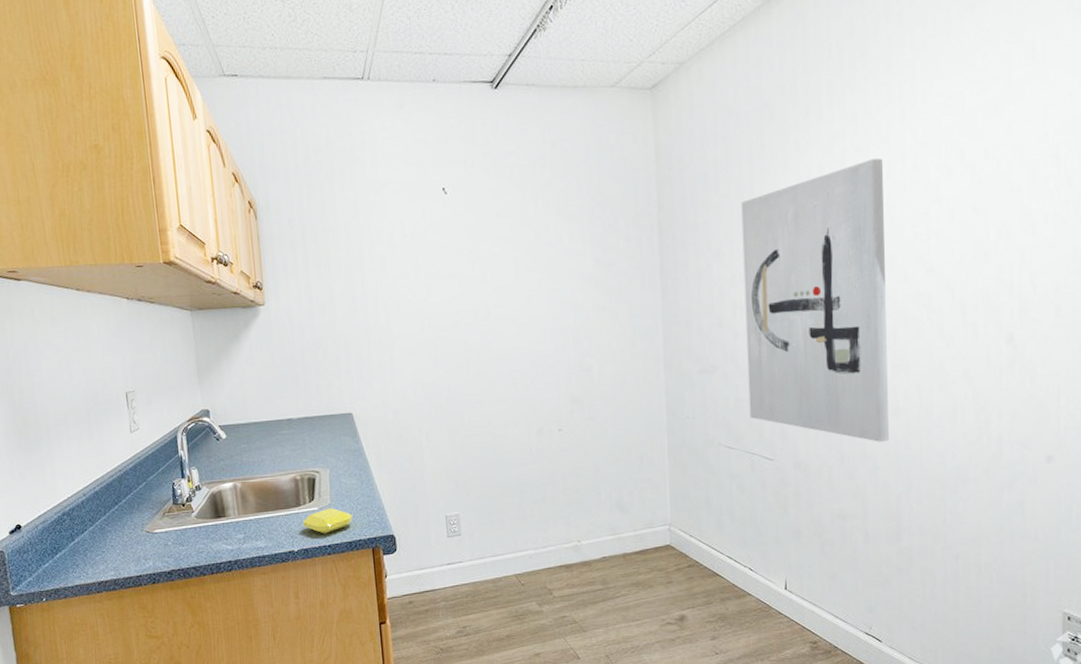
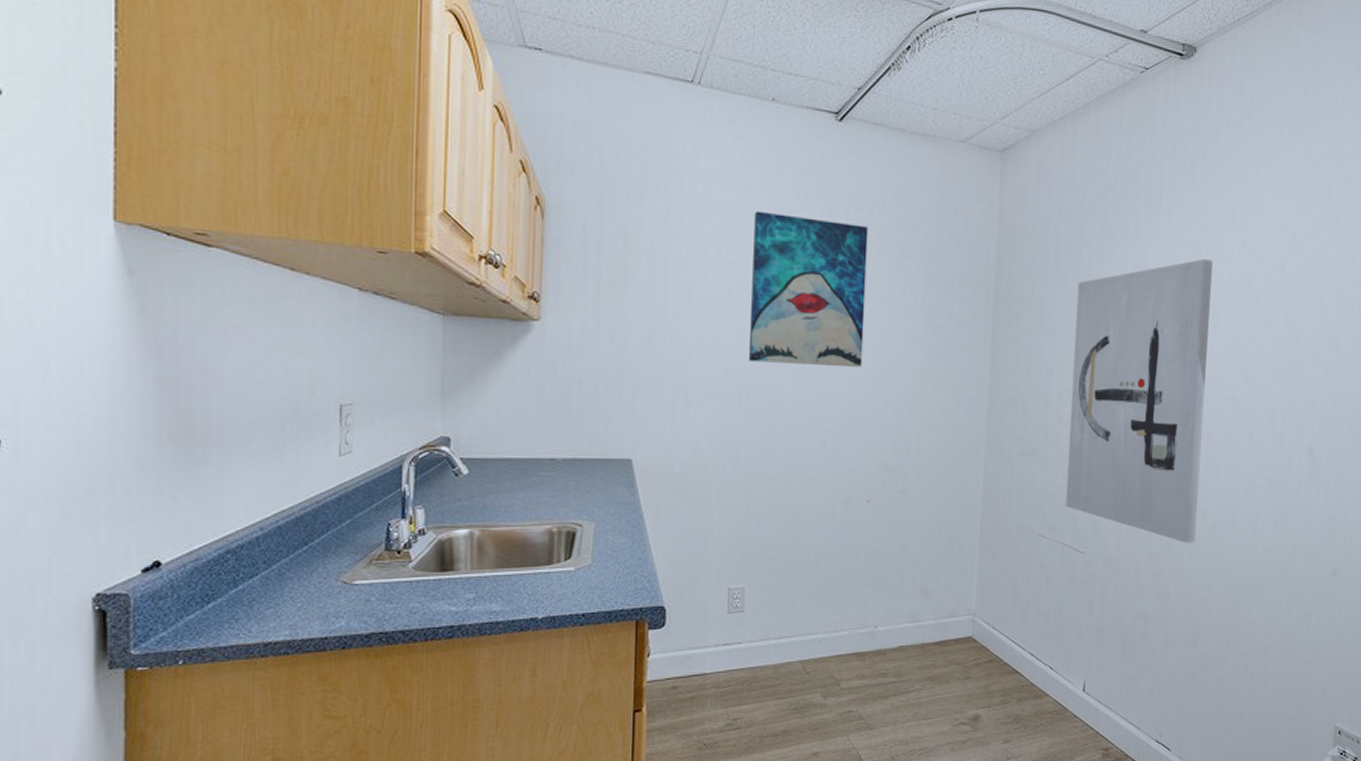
soap bar: present [302,507,352,534] -> none [553,569,616,600]
wall art: none [430,180,541,318] -> present [748,211,868,368]

